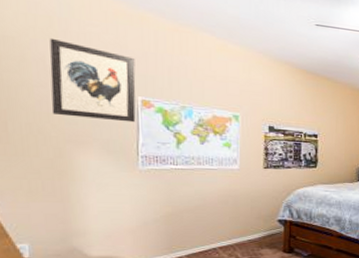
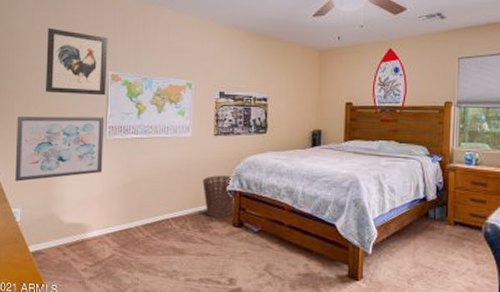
wall art: none [13,140,136,214] -> present [15,116,105,182]
basket: none [252,206,286,245] -> present [203,175,235,218]

